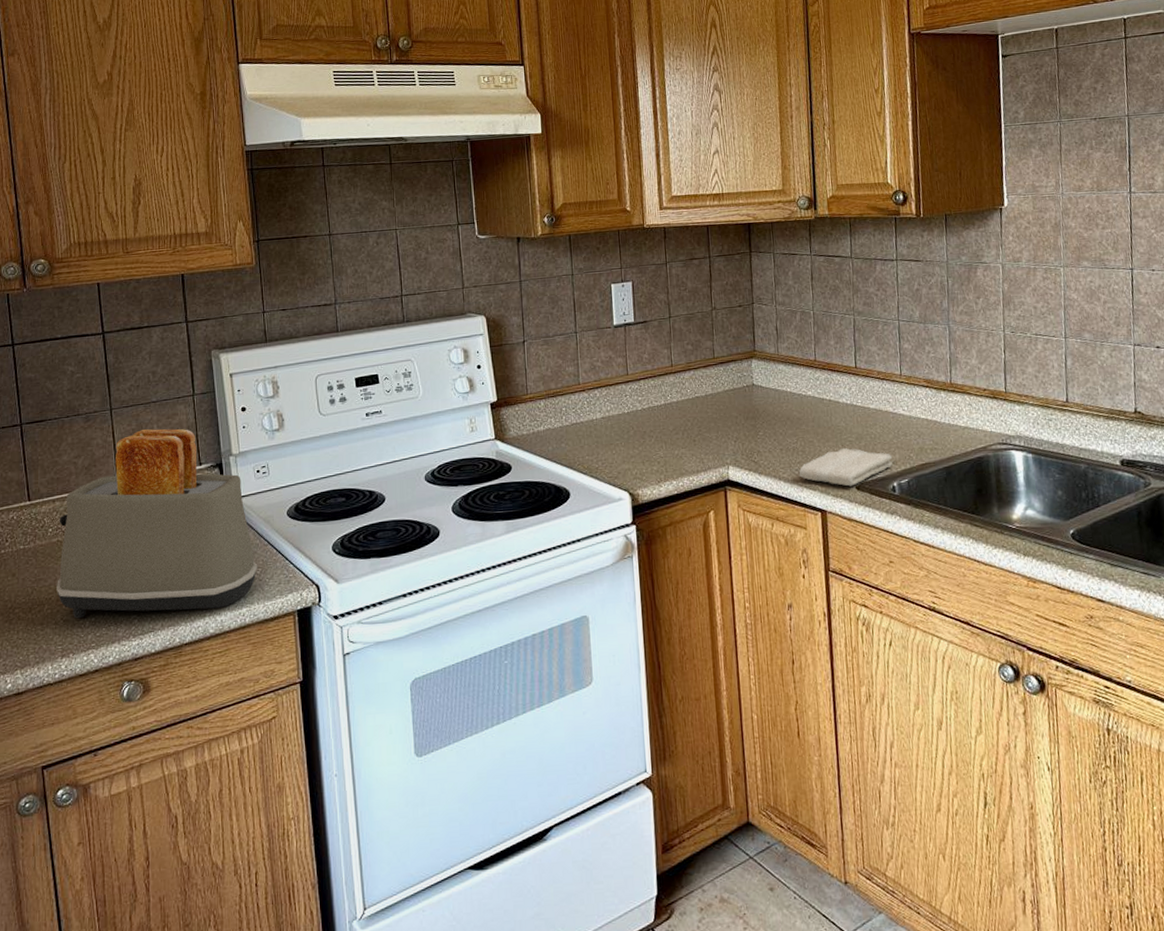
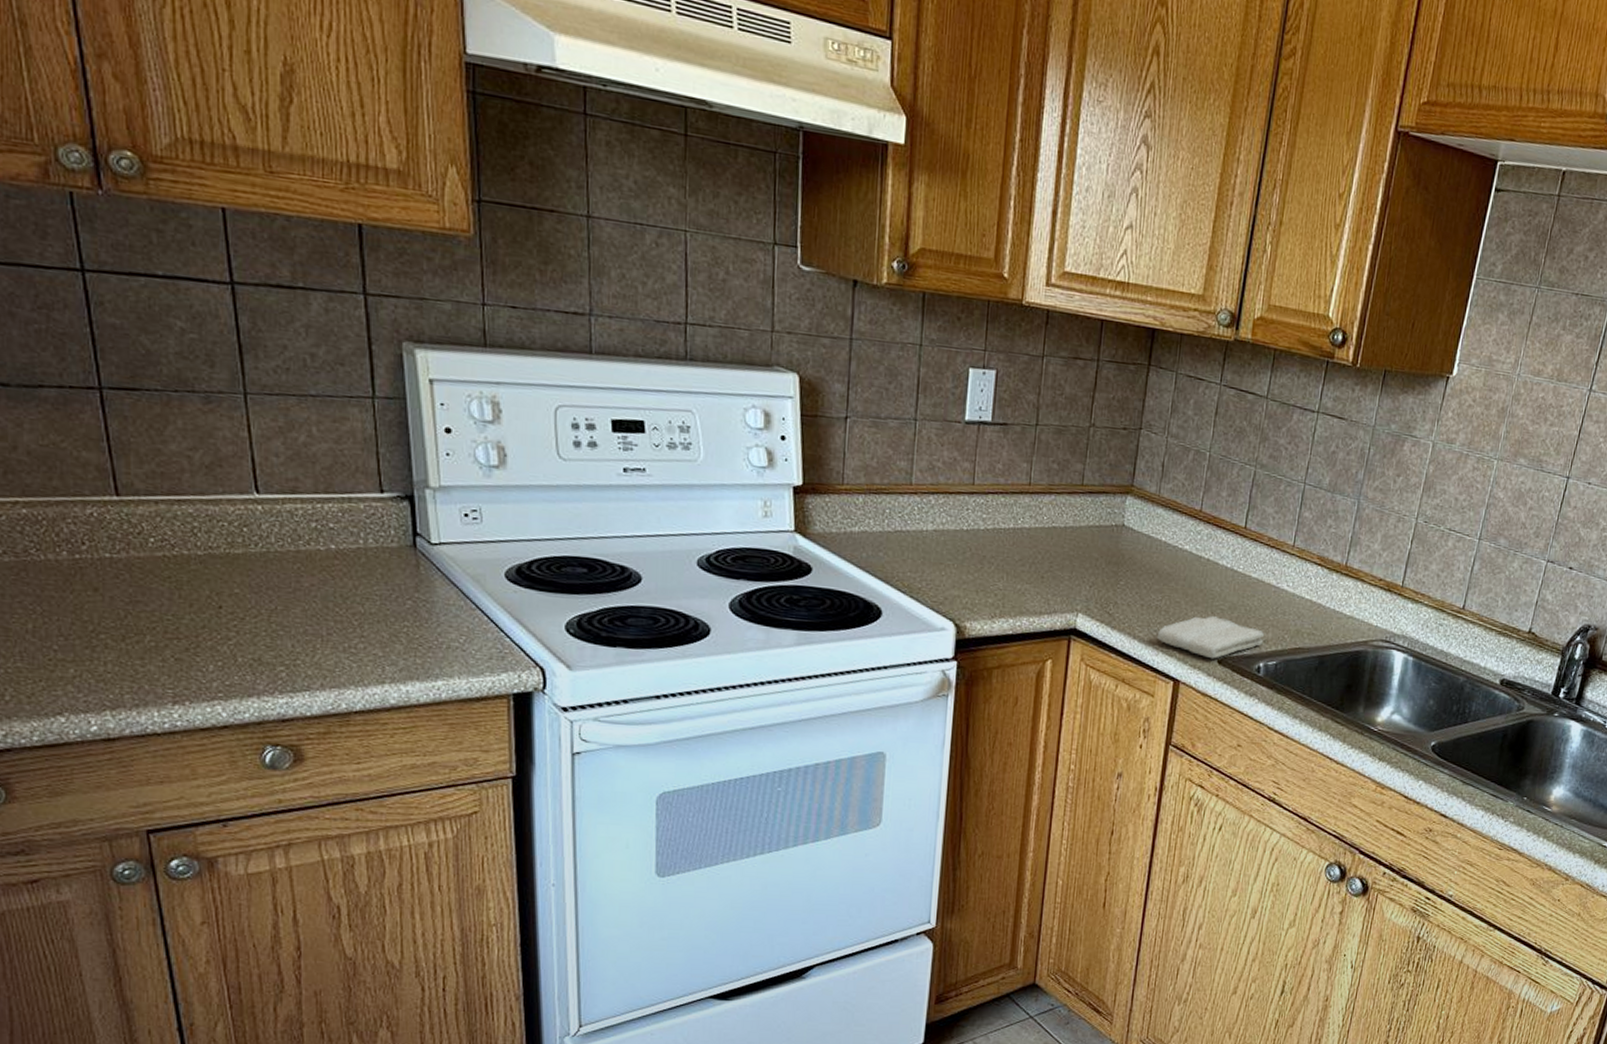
toaster: present [57,428,258,619] -> none [163,430,461,676]

